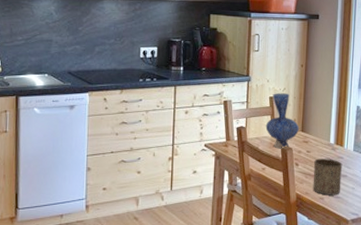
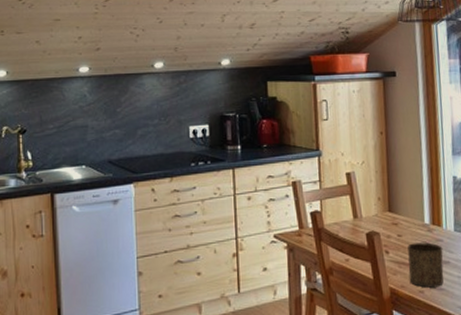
vase: present [265,93,300,149] -> none [344,167,386,235]

